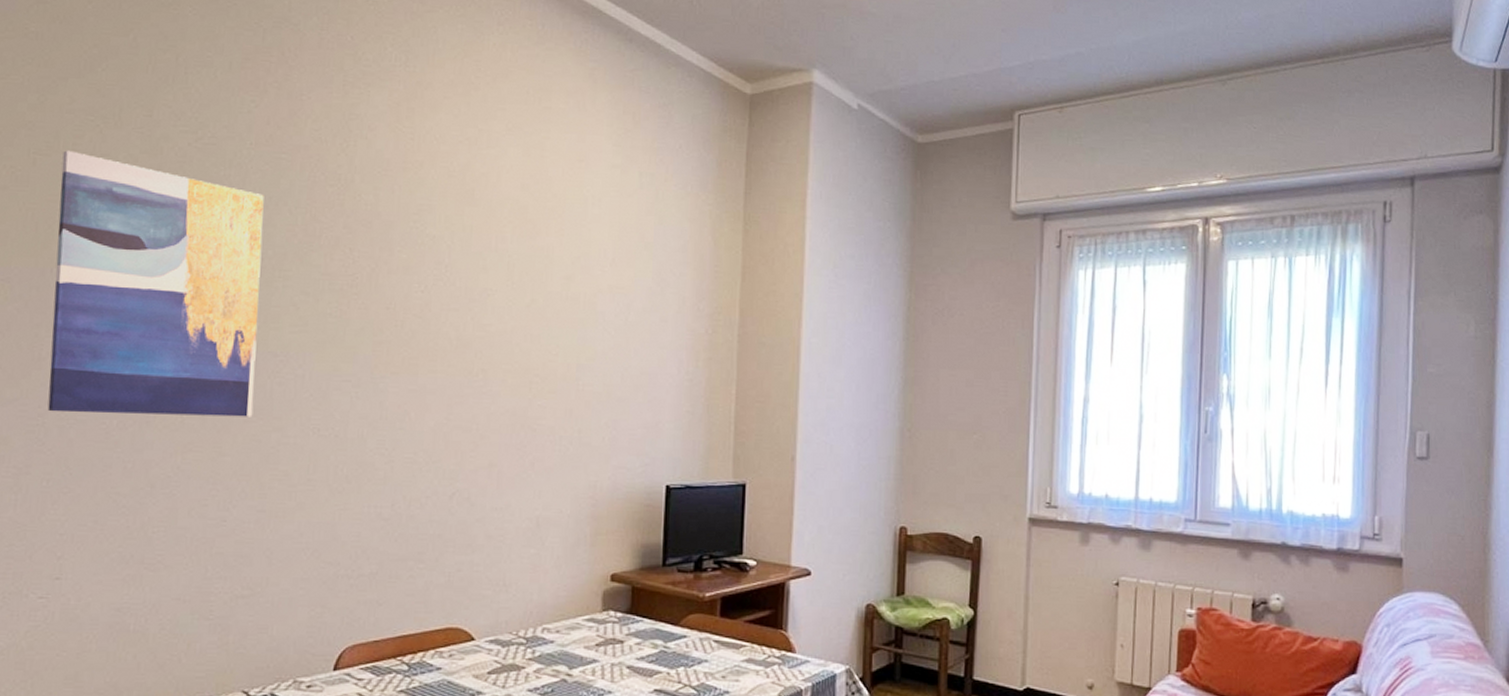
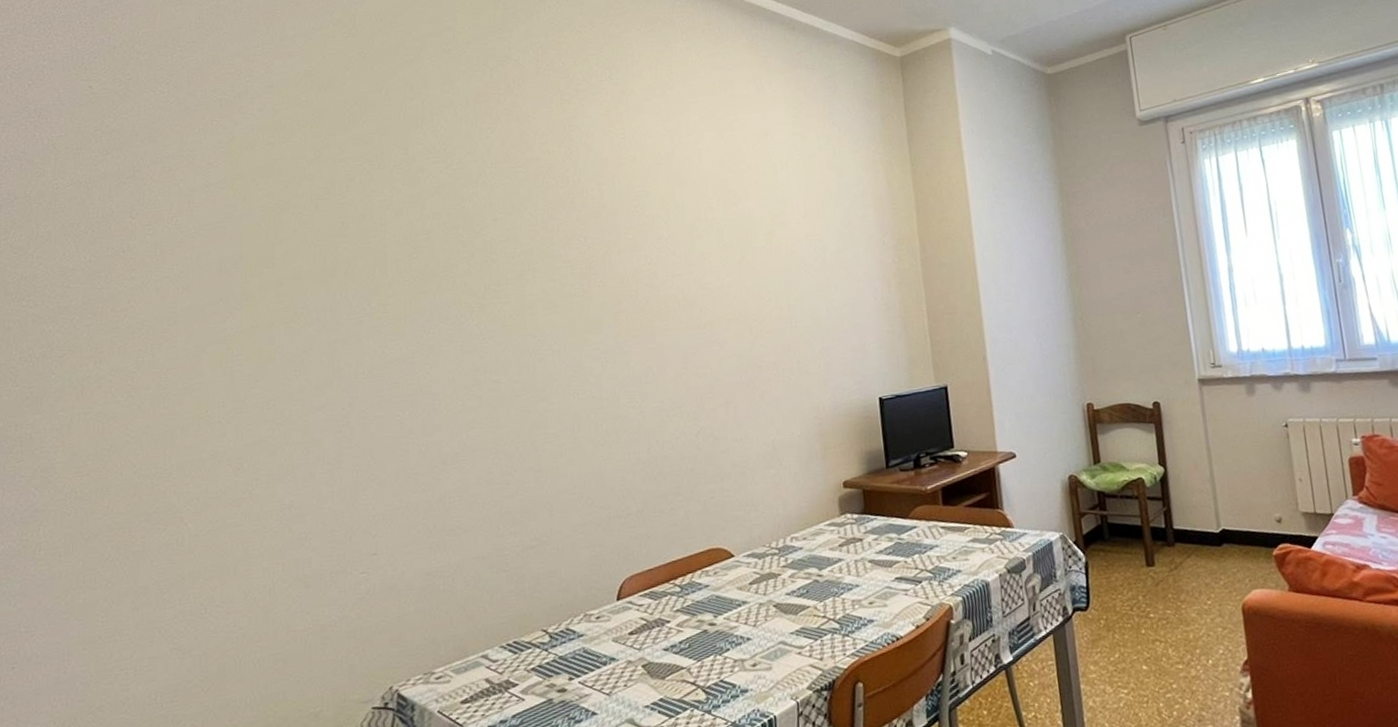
wall art: present [47,150,264,417] -> none [339,192,521,413]

